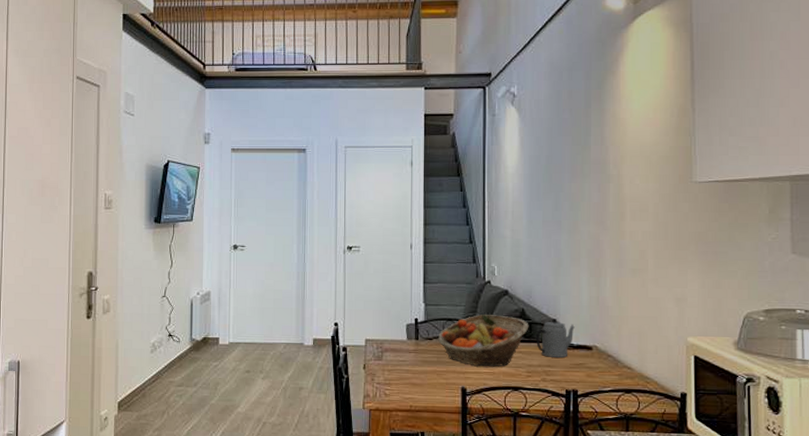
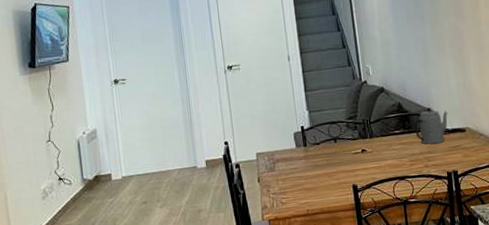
fruit basket: present [438,314,529,367] -> none [325,111,407,163]

